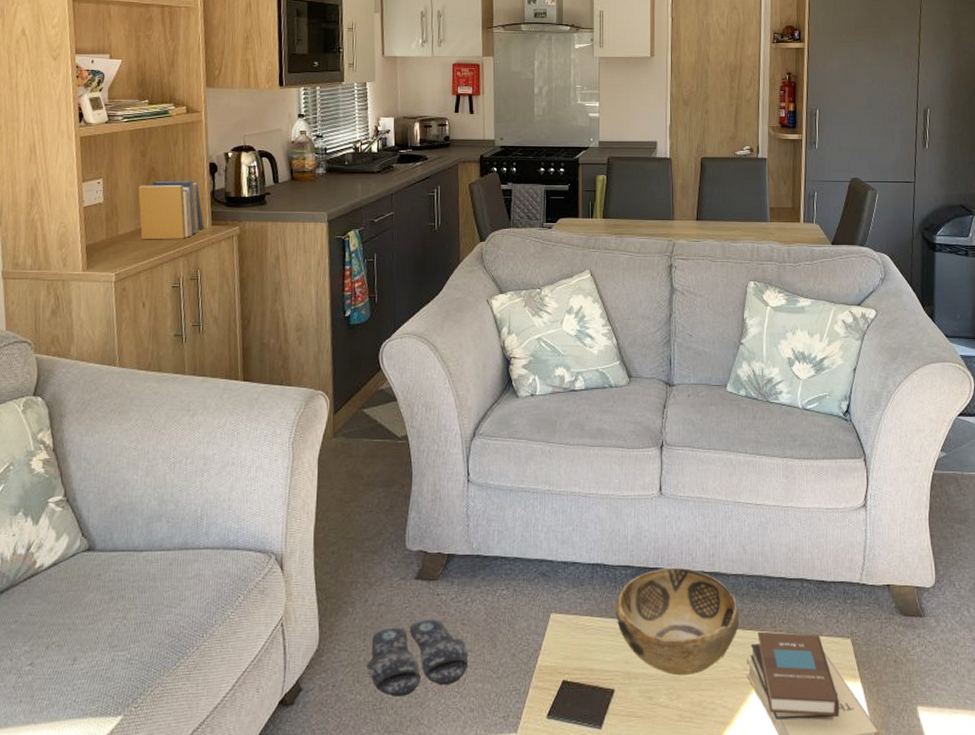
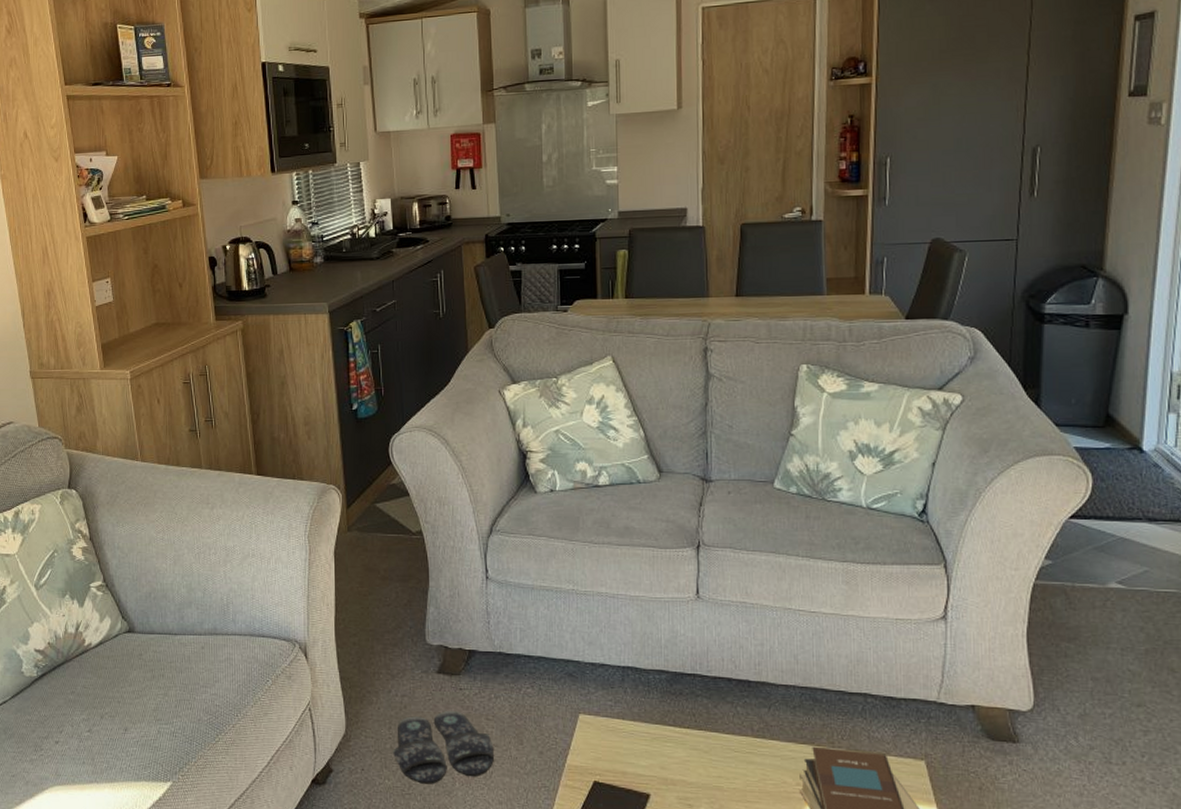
books: present [138,180,204,240] -> none [144,276,209,337]
decorative bowl: present [616,567,739,676] -> none [650,674,790,786]

